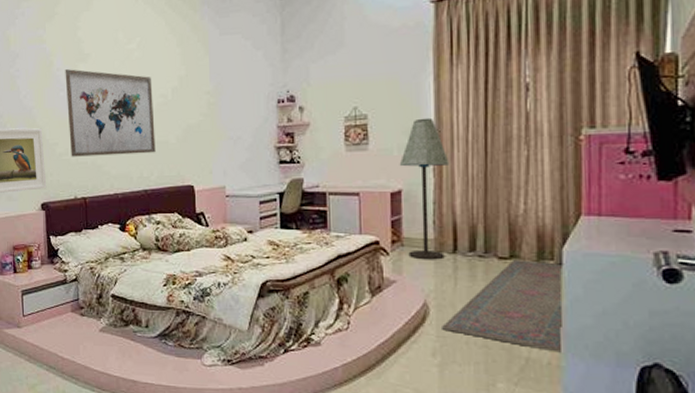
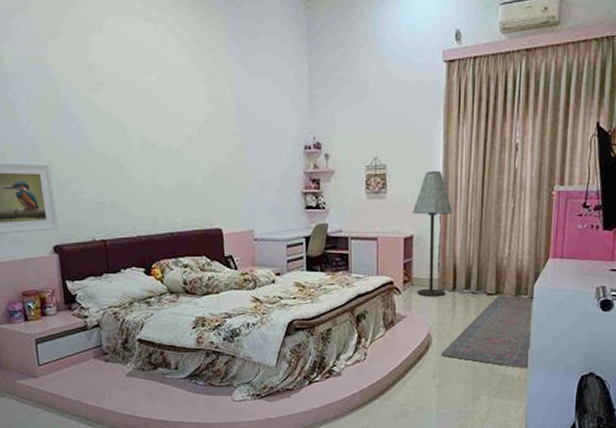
wall art: present [65,69,156,157] -> none [74,98,182,196]

